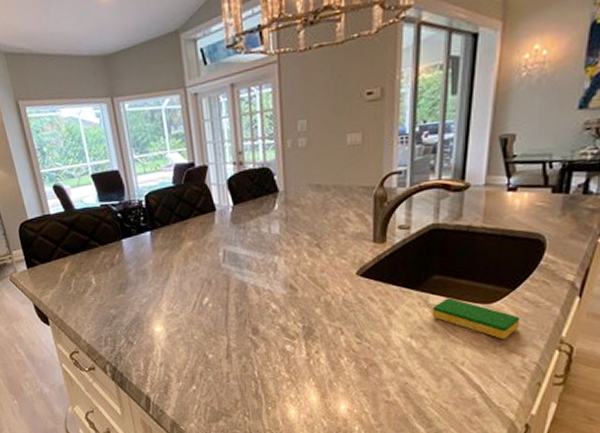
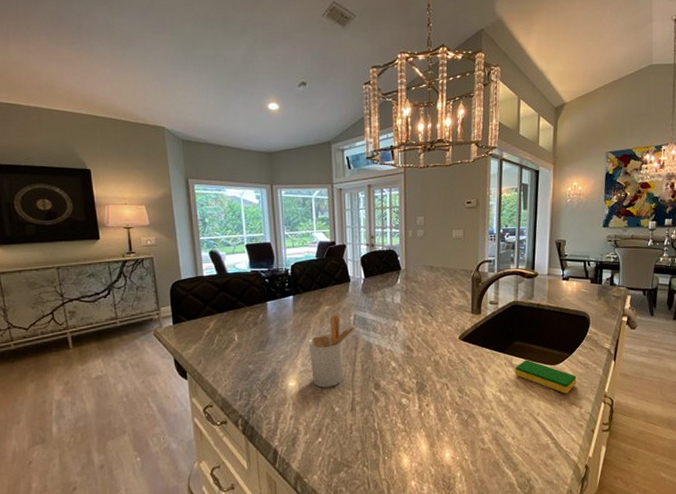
utensil holder: none [172,251,231,333] -> present [308,315,360,388]

